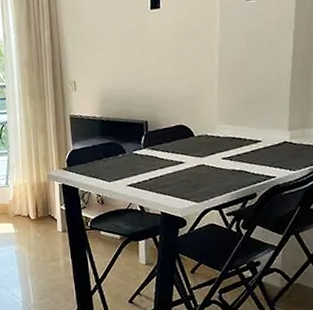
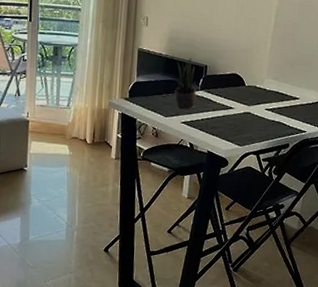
potted plant: none [113,116,140,171] -> present [175,58,196,109]

